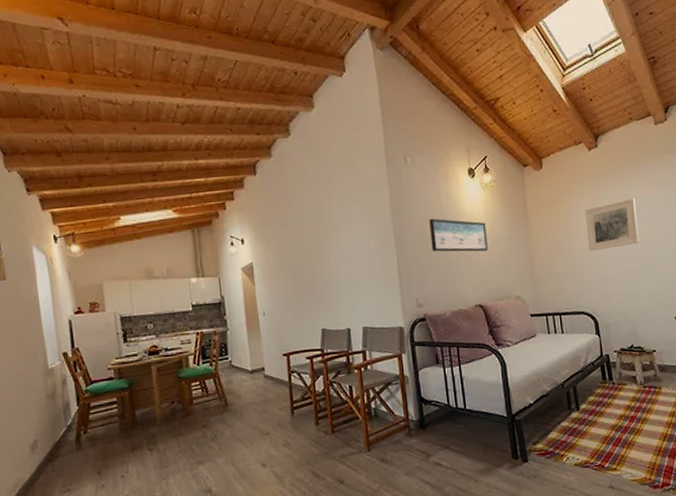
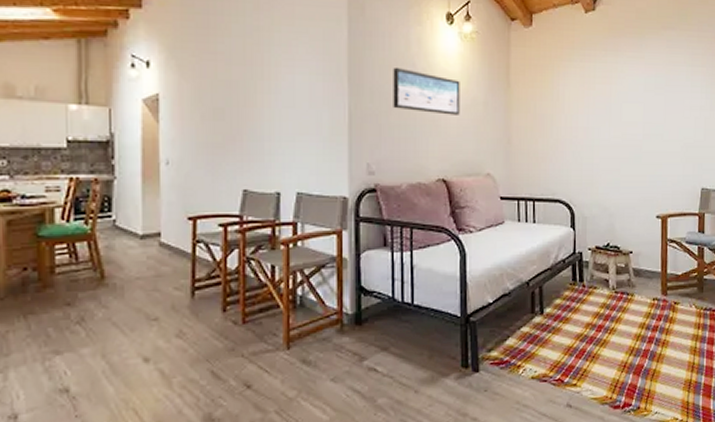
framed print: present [585,198,639,251] -> none [573,75,630,130]

